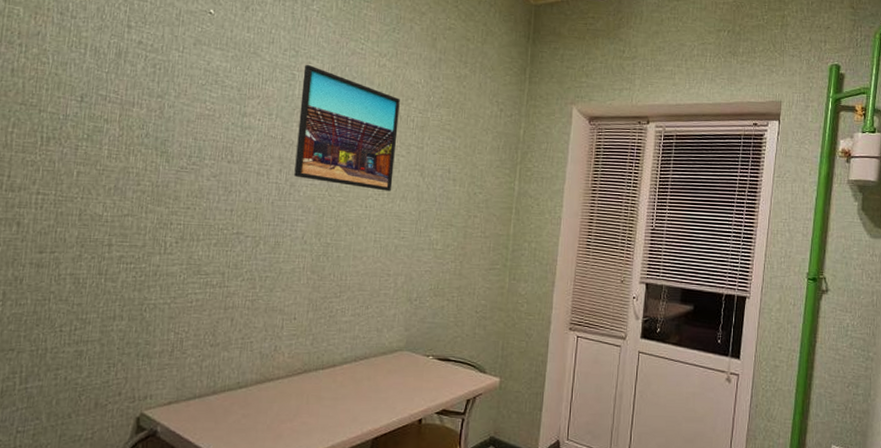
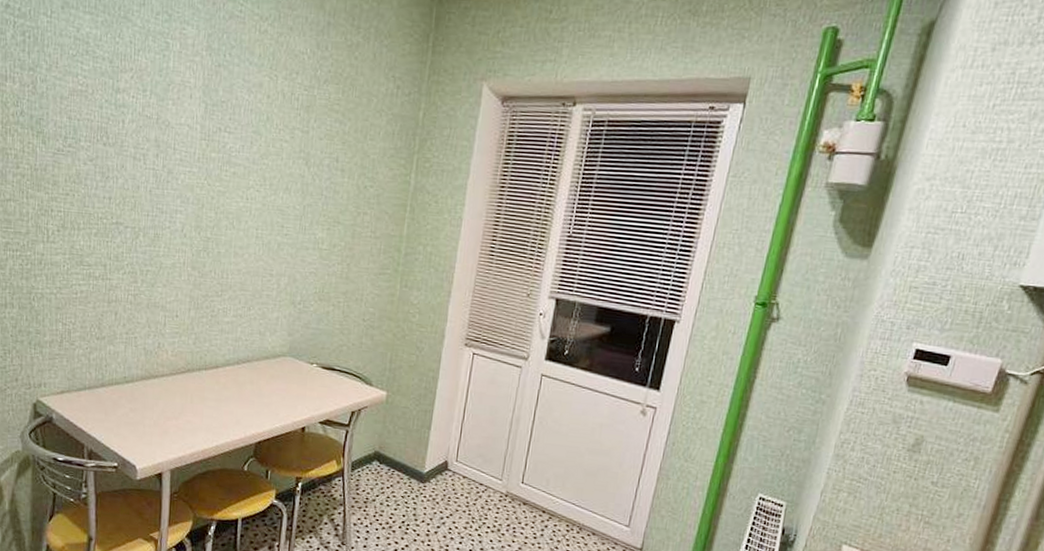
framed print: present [294,64,400,191] -> none [171,30,283,182]

